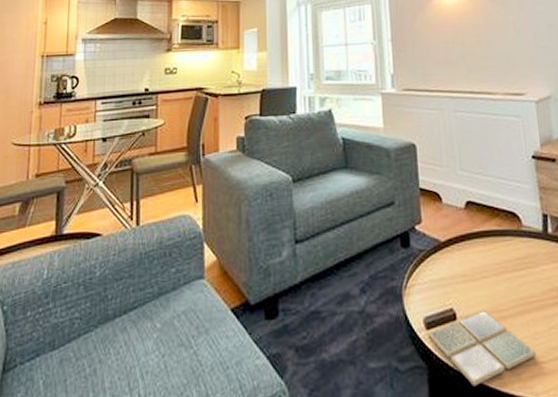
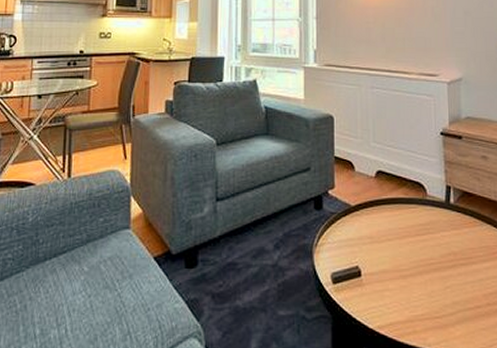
drink coaster: present [428,309,535,386] -> none [334,268,430,336]

